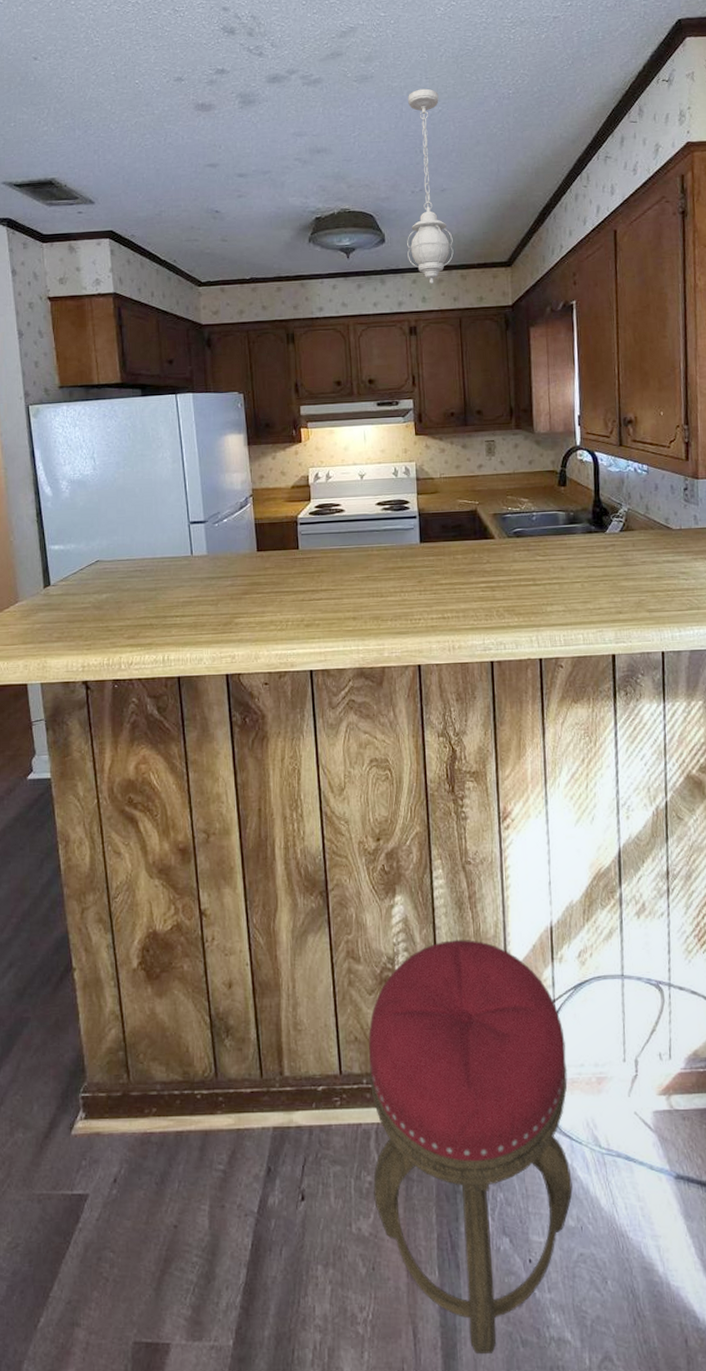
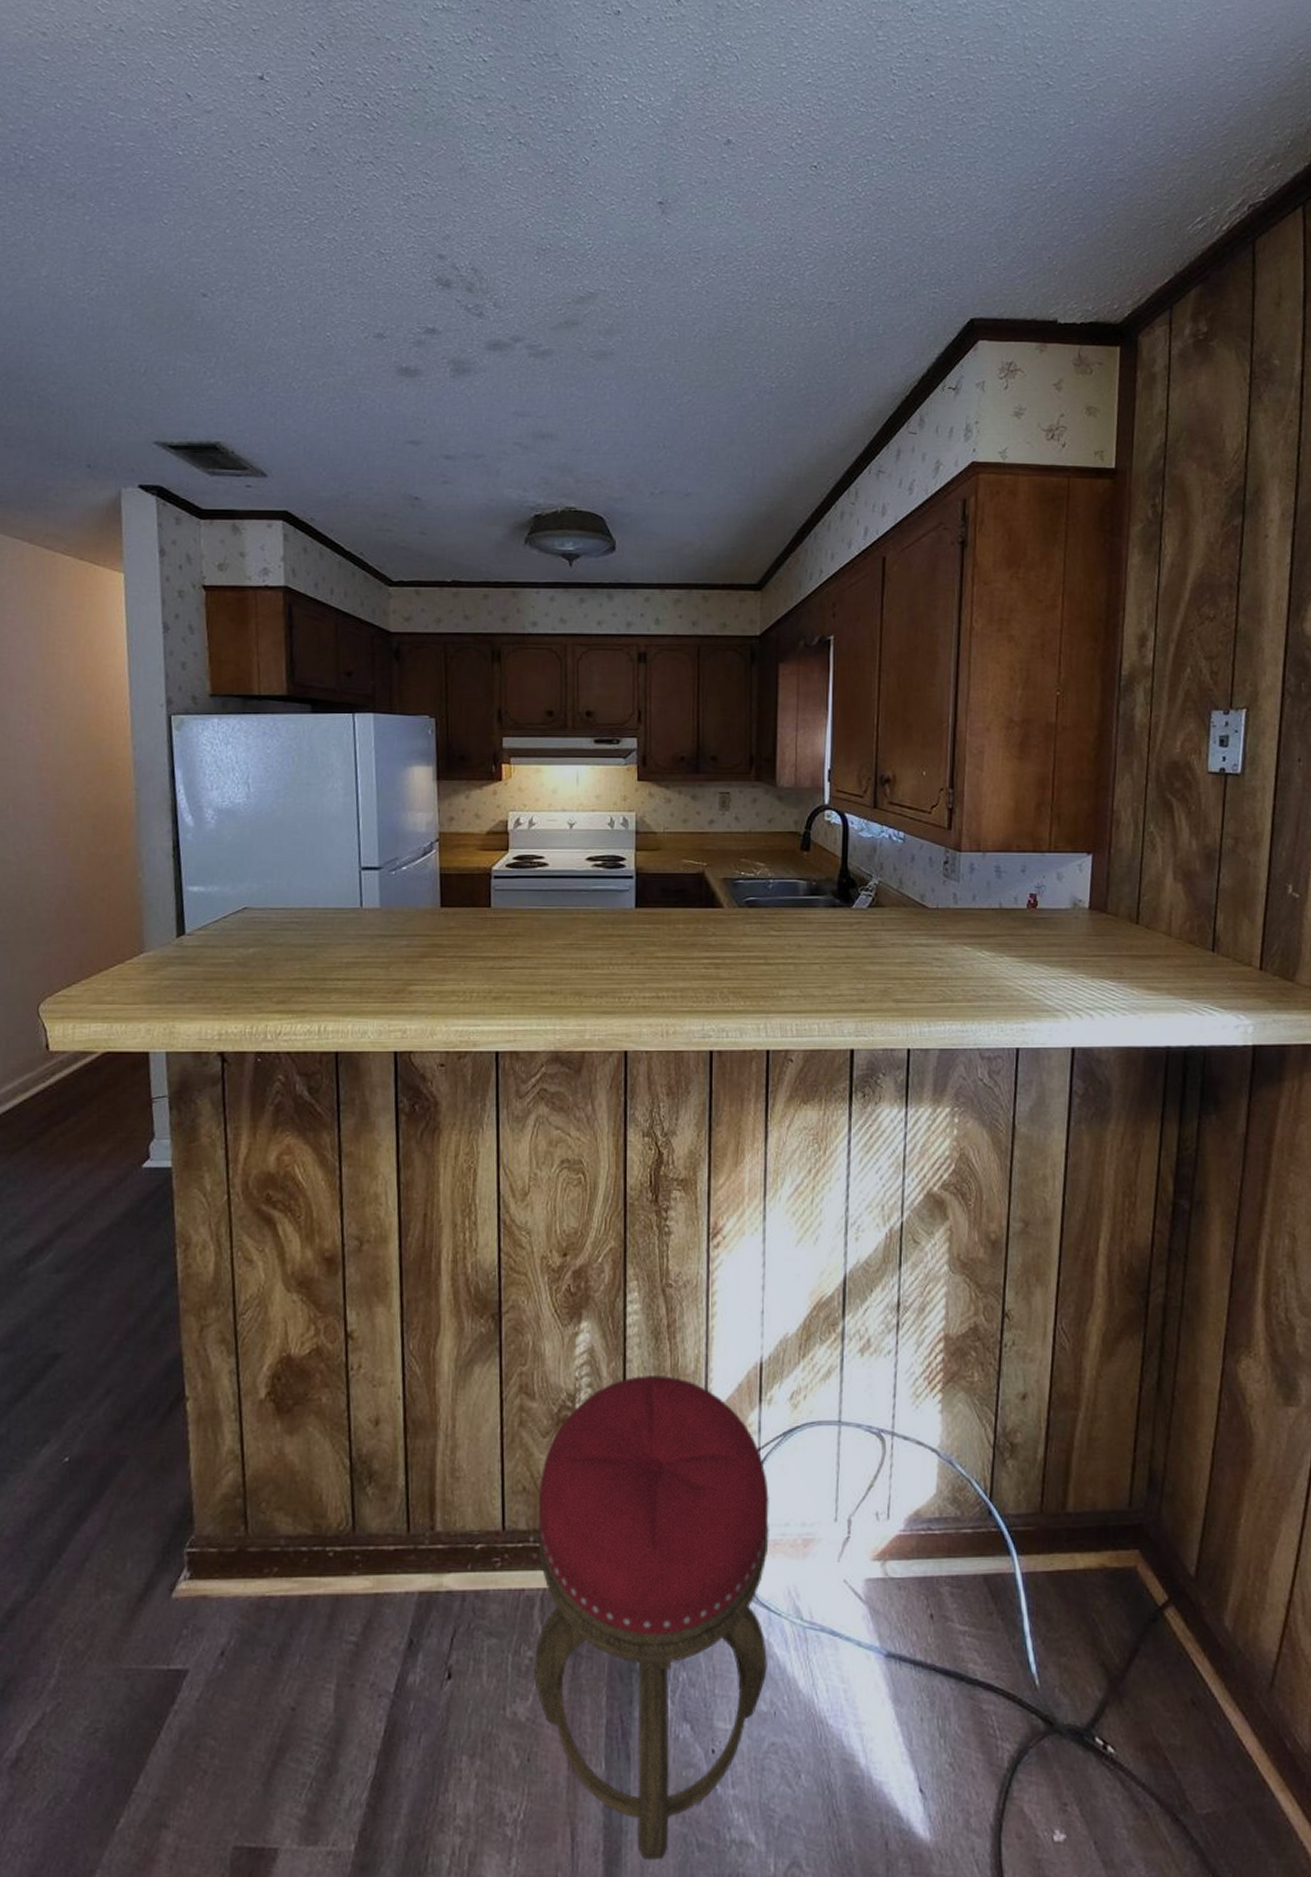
pendant light: present [407,88,454,285] -> none [641,373,696,605]

